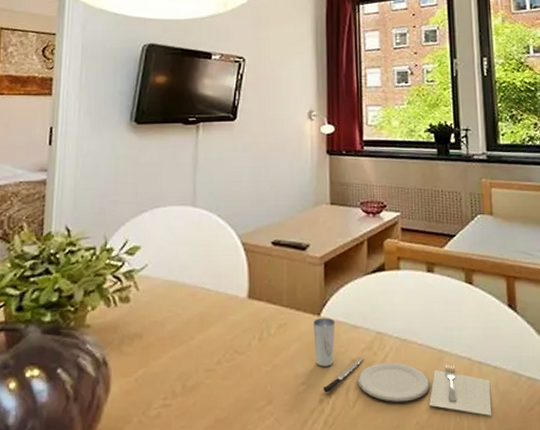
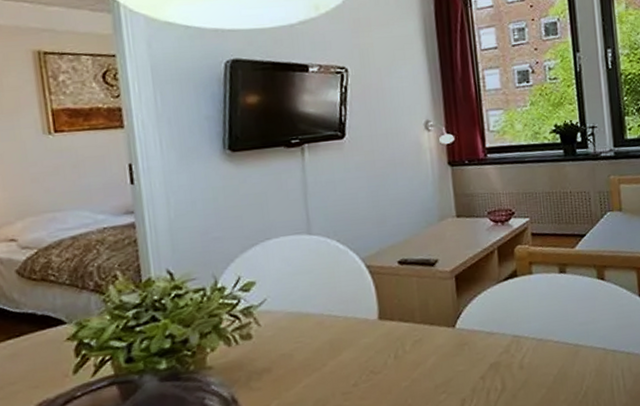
place setting: present [314,317,491,416] -> none [449,328,626,398]

